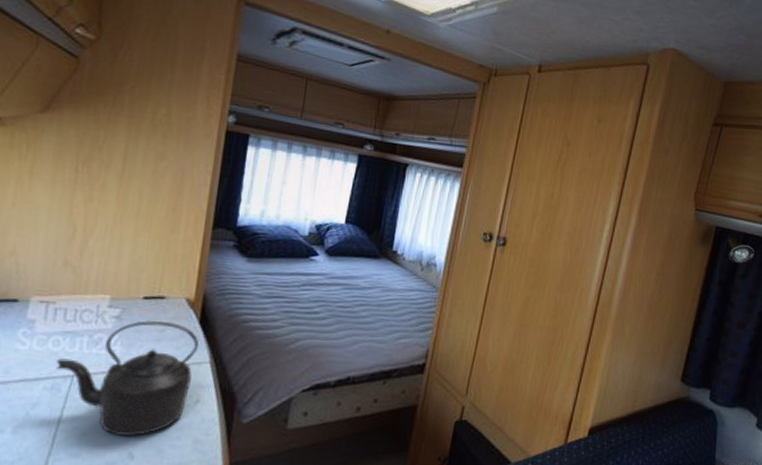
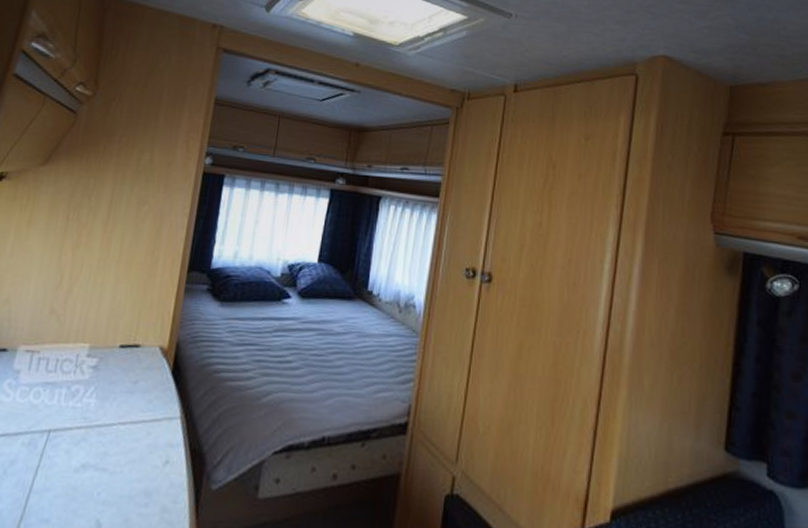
kettle: present [56,321,200,436] -> none [35,371,171,501]

